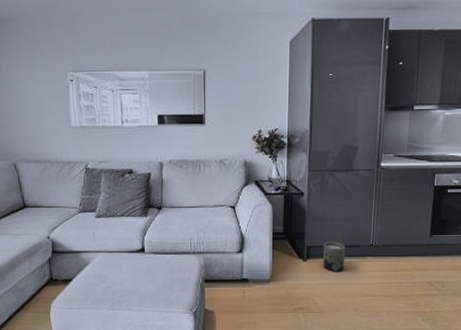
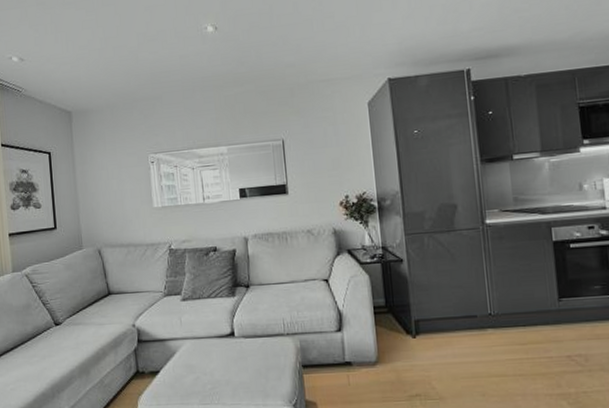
planter: present [323,242,346,272] -> none [434,313,462,349]

